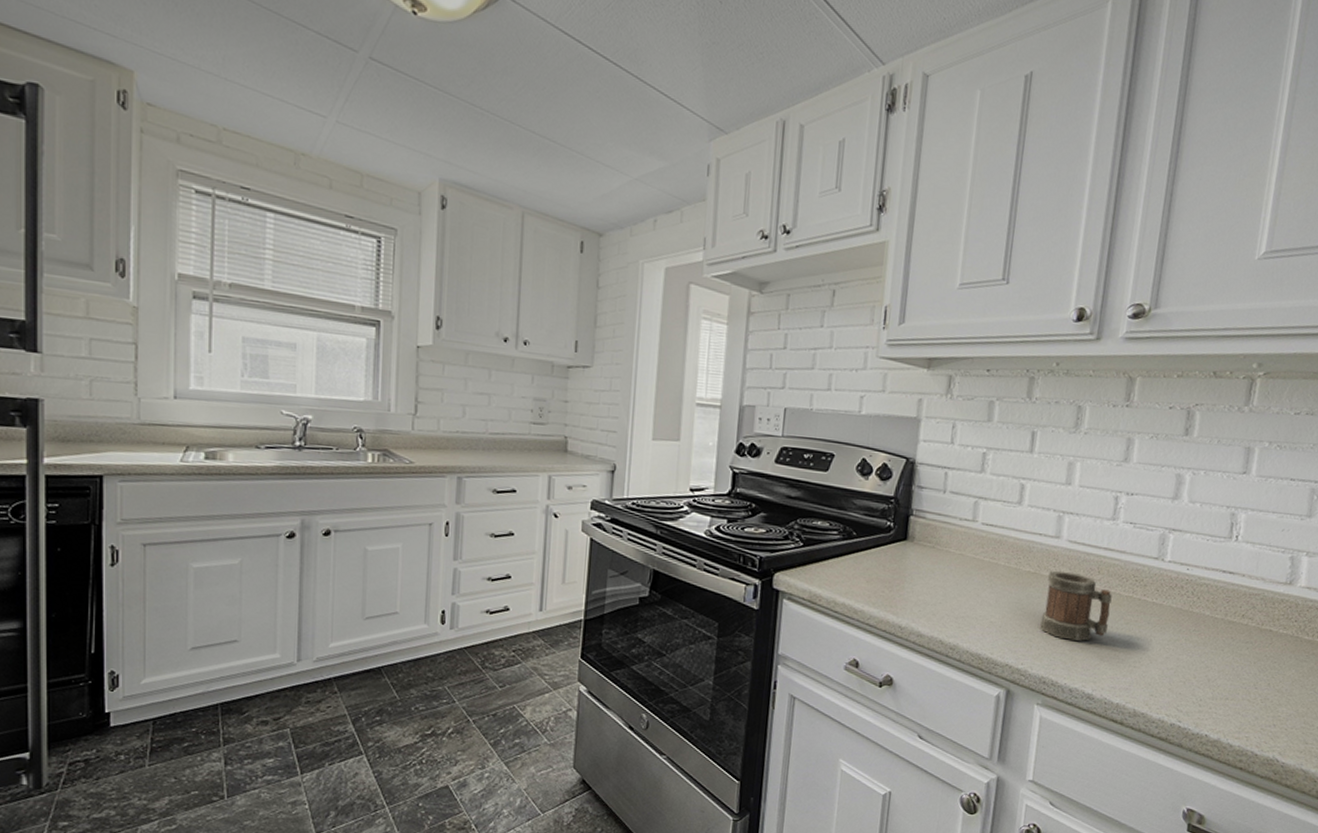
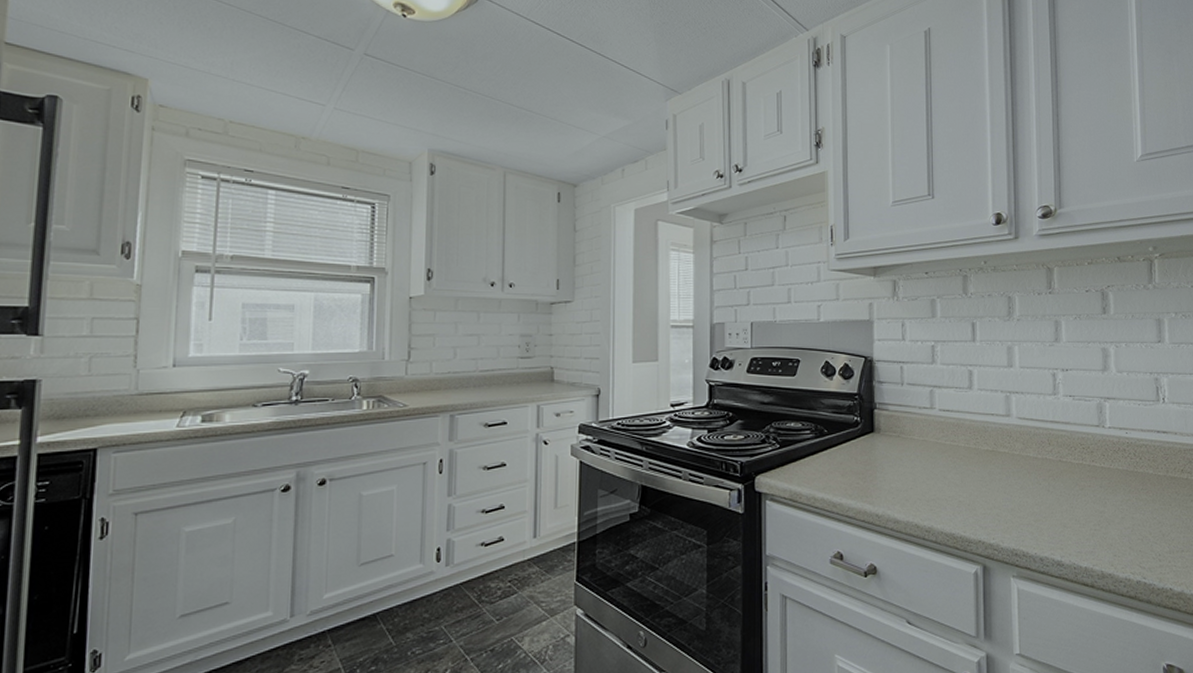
mug: present [1040,570,1112,641] -> none [1005,446,1066,511]

